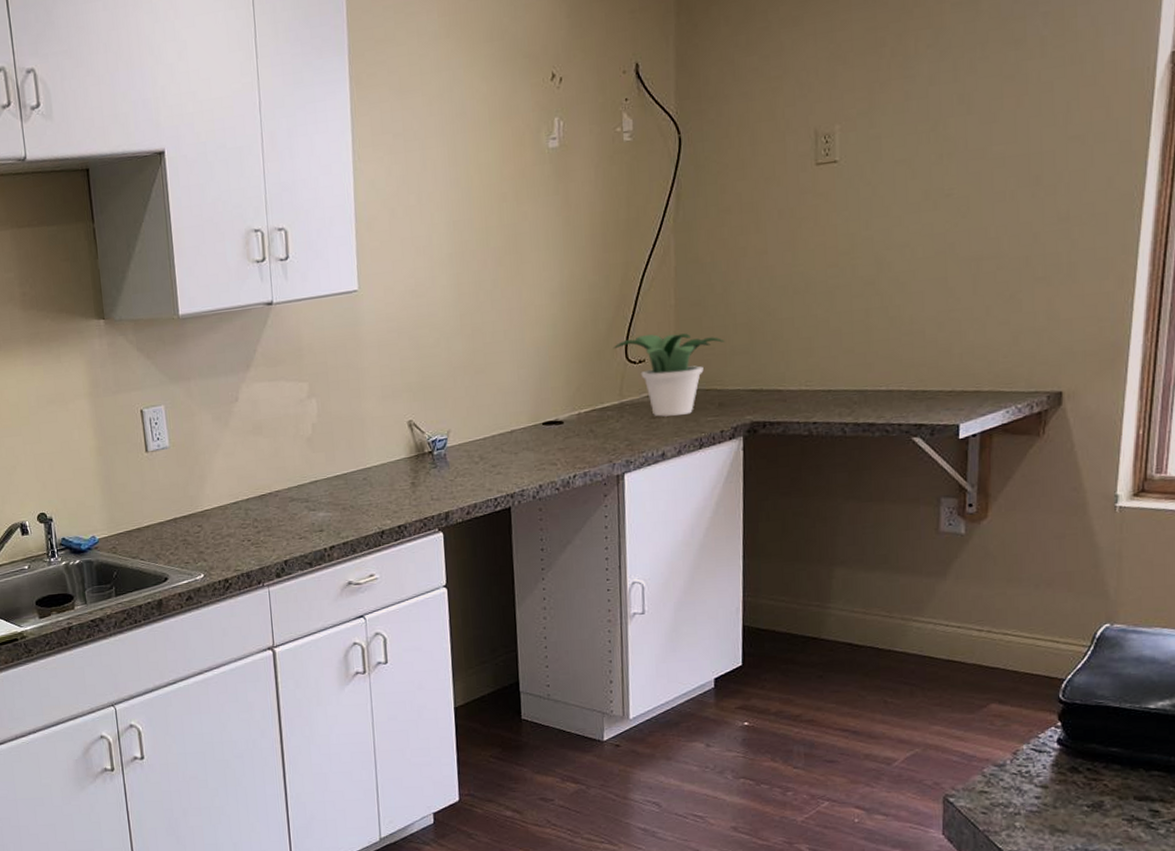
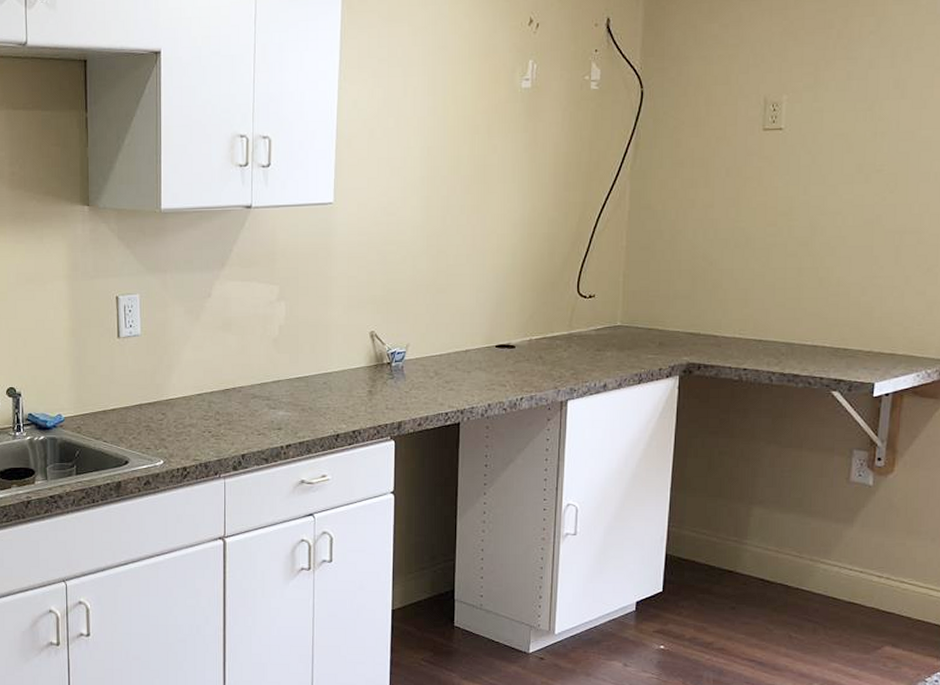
potted plant: present [612,333,725,417] -> none [566,272,669,350]

